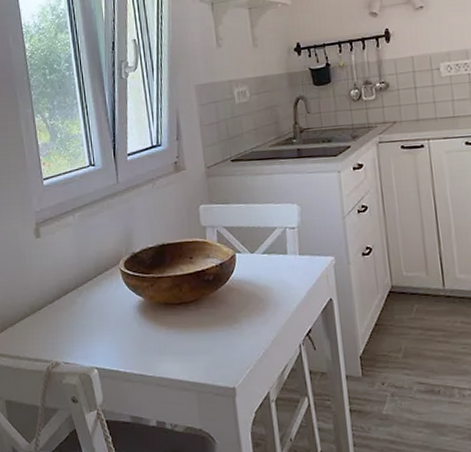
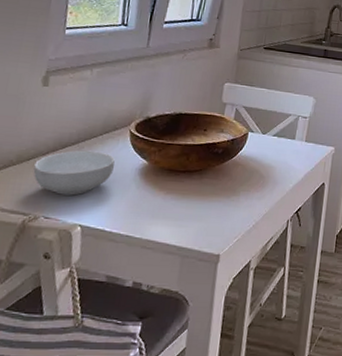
cereal bowl: none [45,293,114,340] -> present [33,150,115,196]

